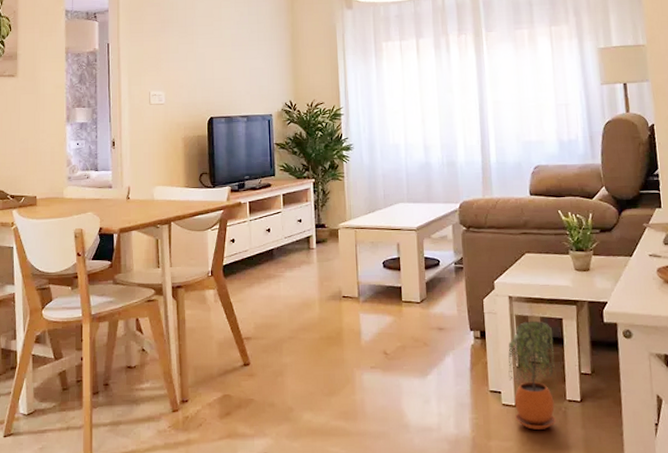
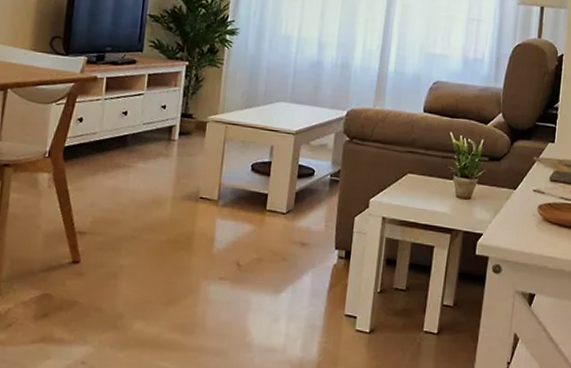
potted plant: present [508,320,556,430] -> none [367,245,422,359]

